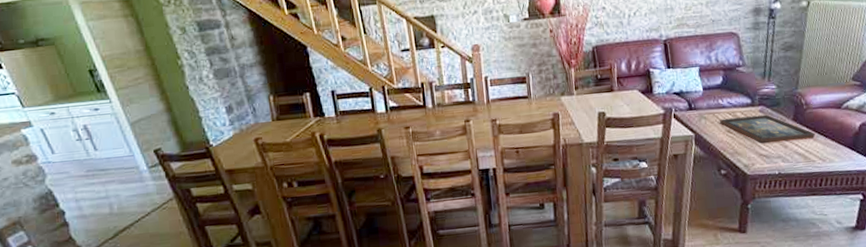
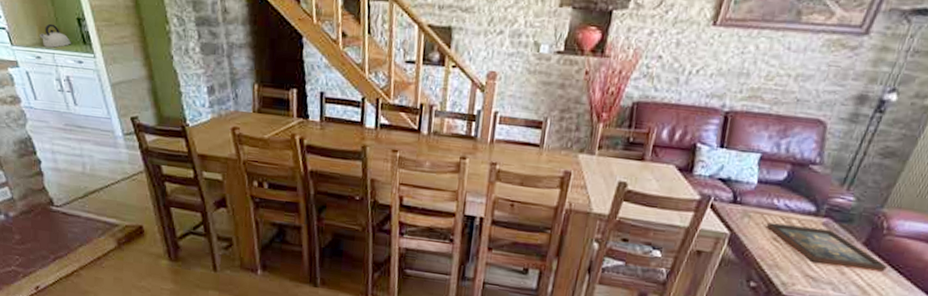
kettle: none [52,80,86,103] -> present [40,23,72,48]

